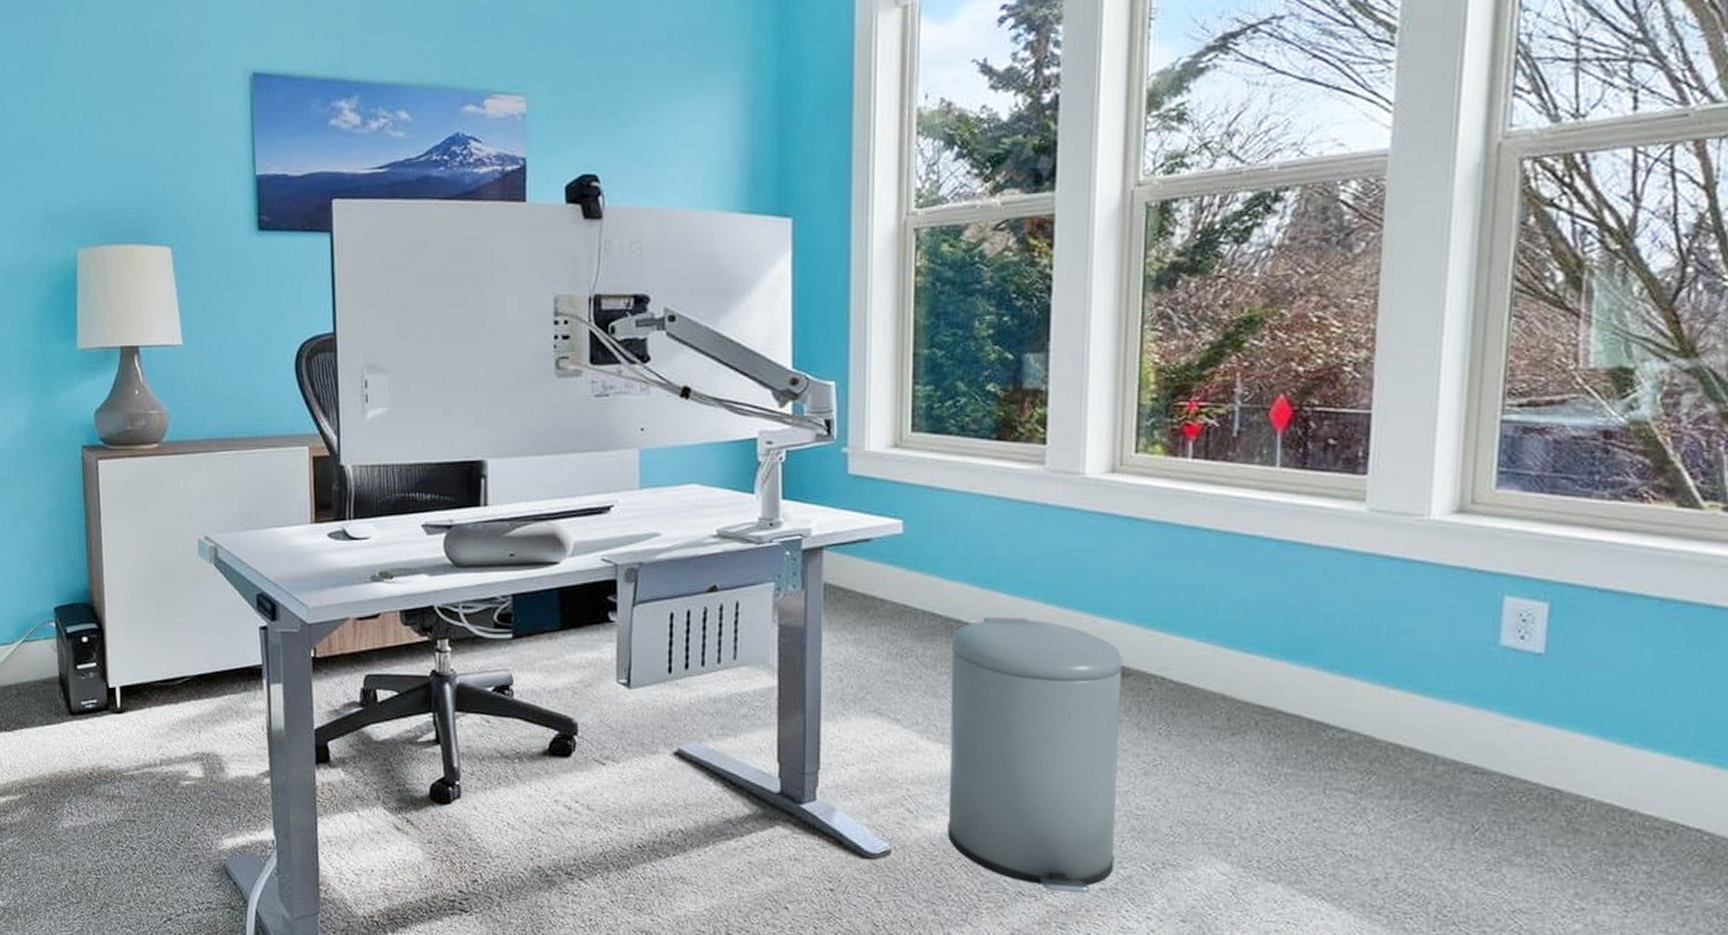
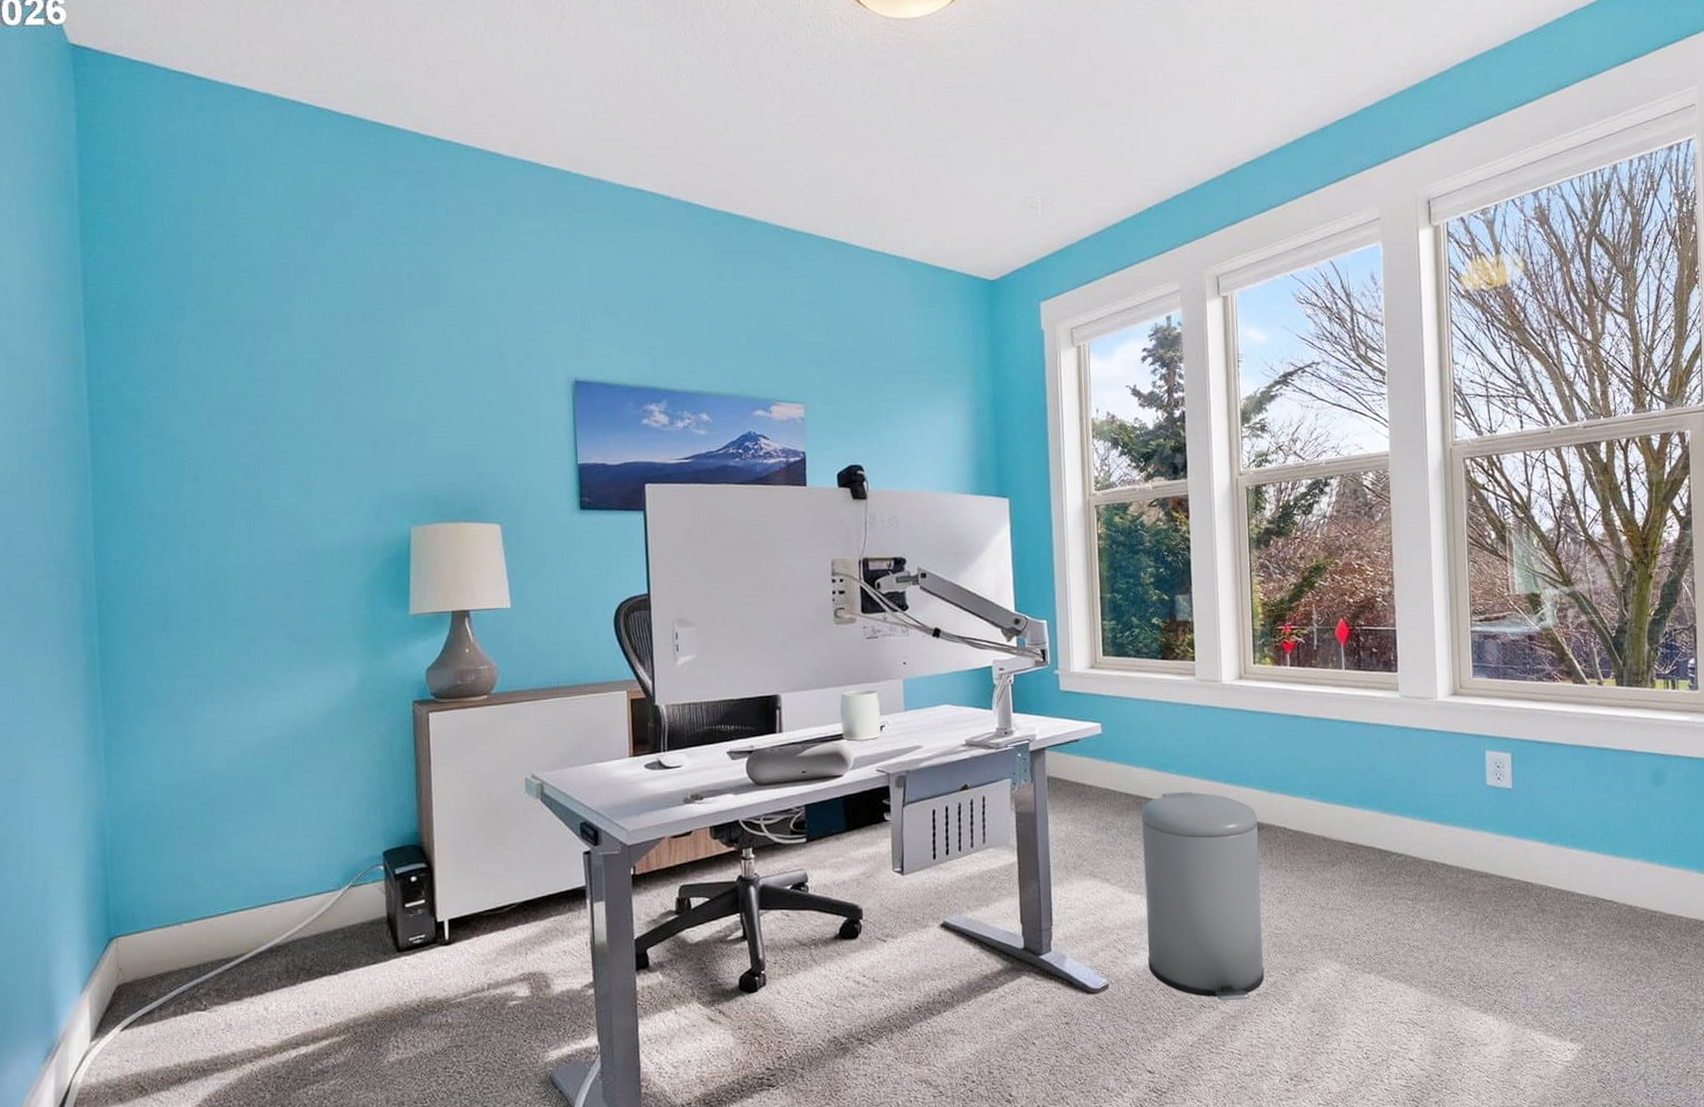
mug: none [559,459,610,522] -> present [840,689,881,741]

